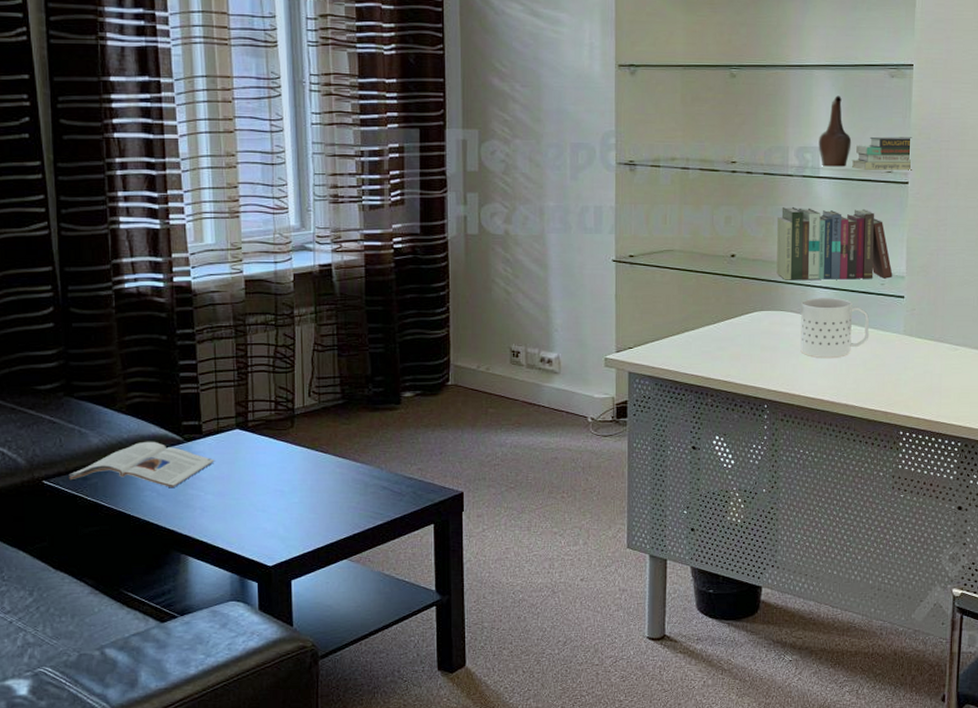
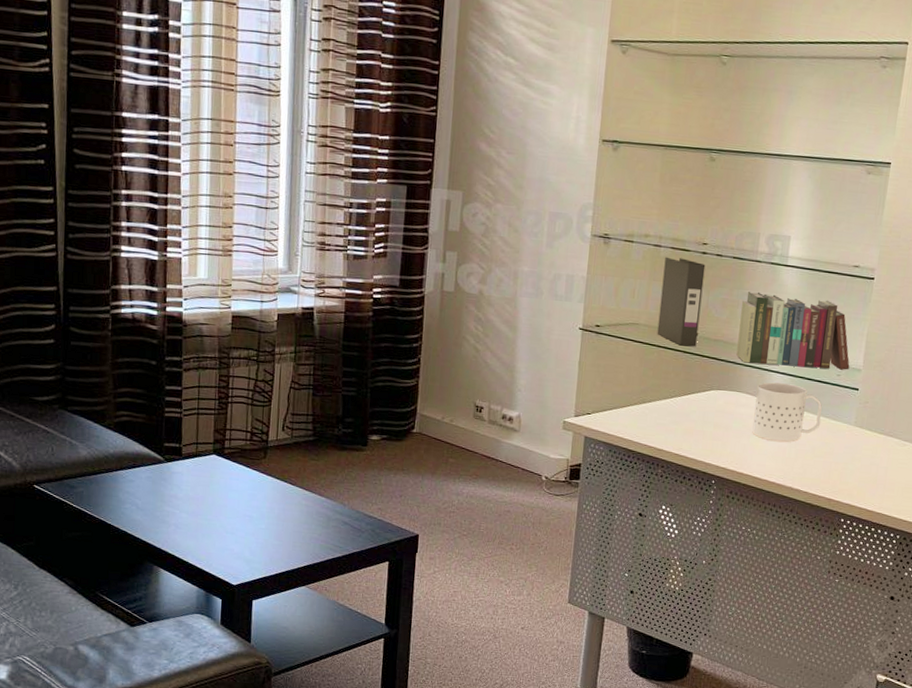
magazine: present [68,441,215,489] -> none [57,457,192,504]
binder: none [693,179,736,269] -> present [657,256,706,347]
decorative vase: present [818,95,852,167] -> none [789,187,822,258]
books: present [851,136,913,171] -> none [820,231,883,267]

